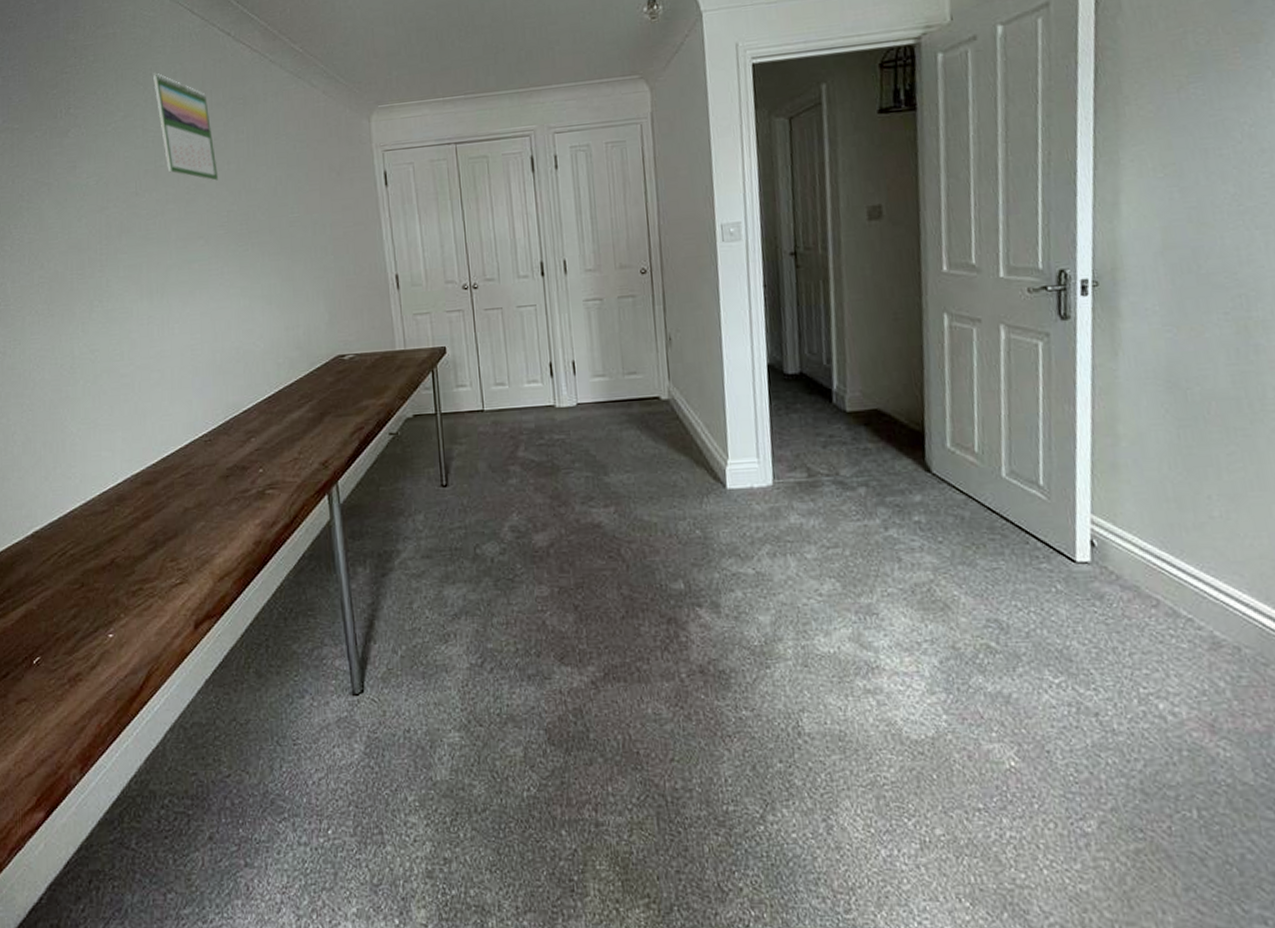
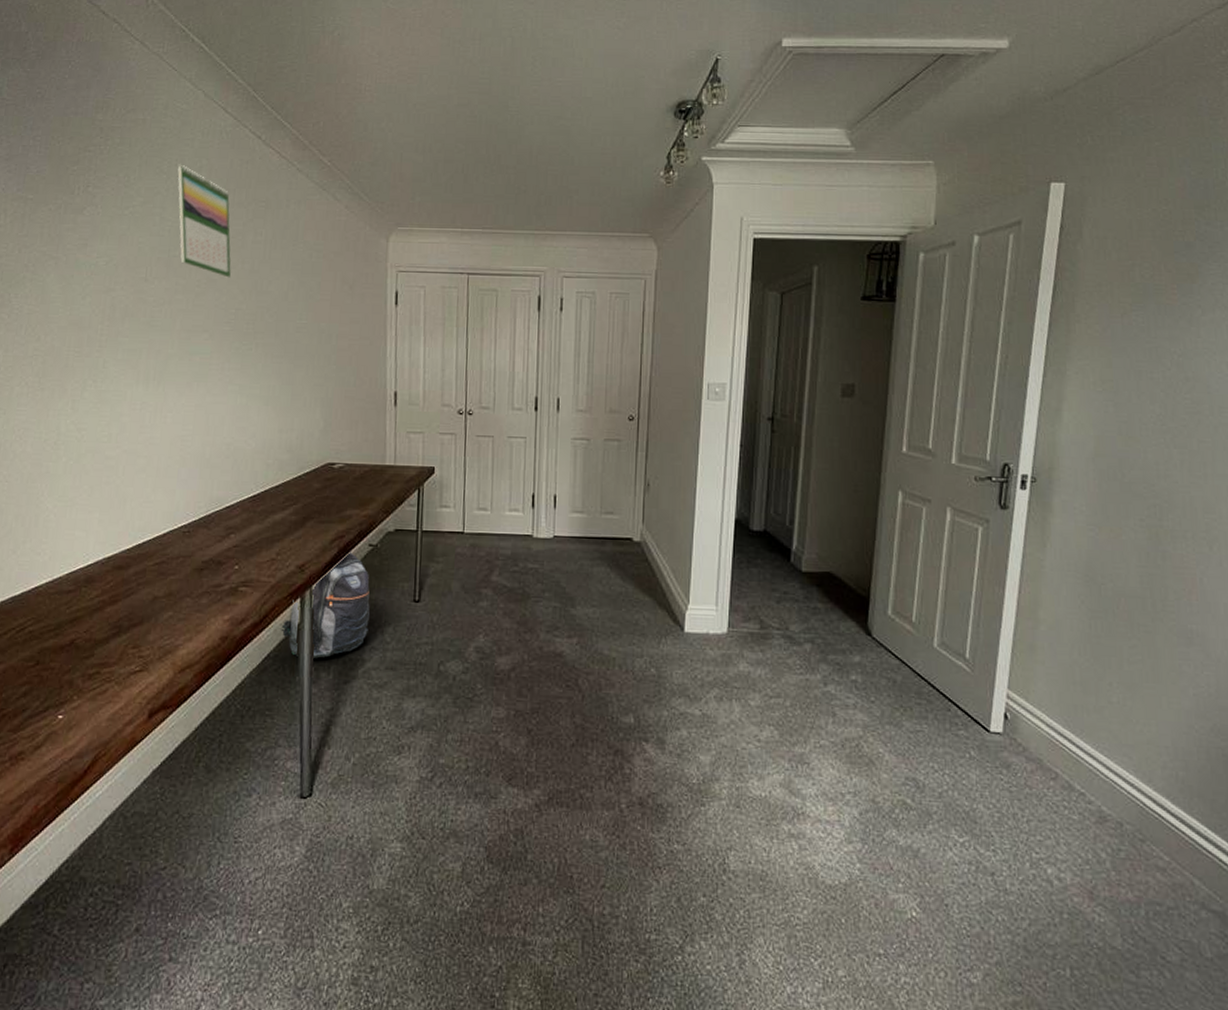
backpack: none [312,442,399,554] -> present [281,551,370,659]

